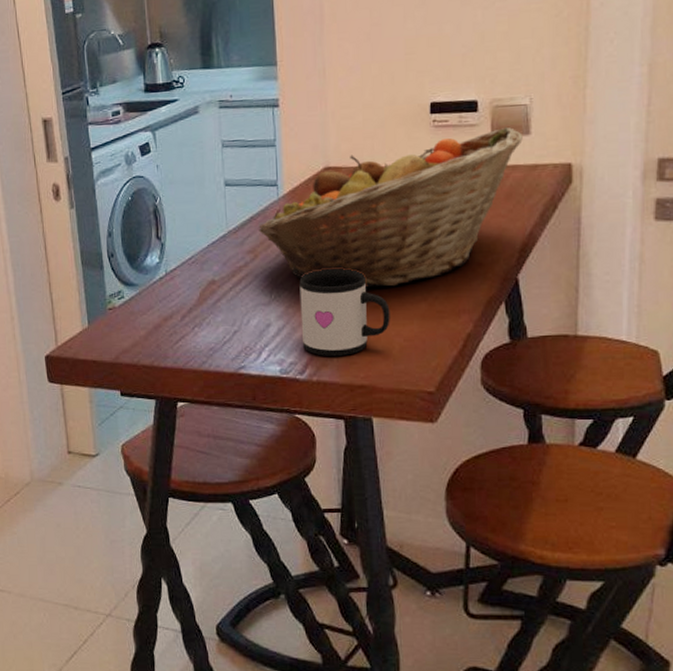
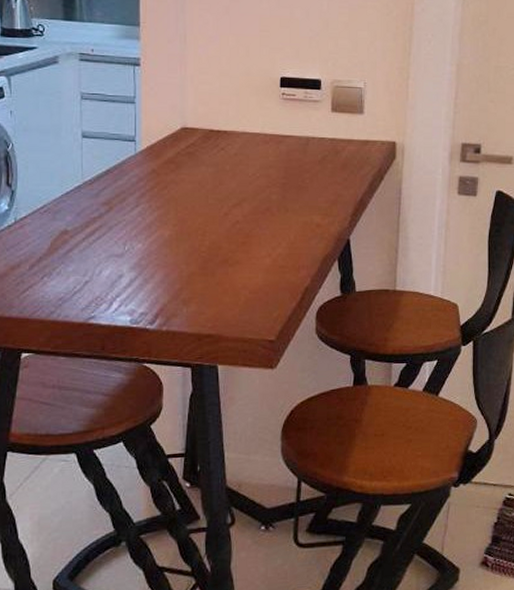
fruit basket: present [259,126,523,288] -> none [115,105,357,243]
mug: present [299,268,390,356] -> none [153,224,238,307]

